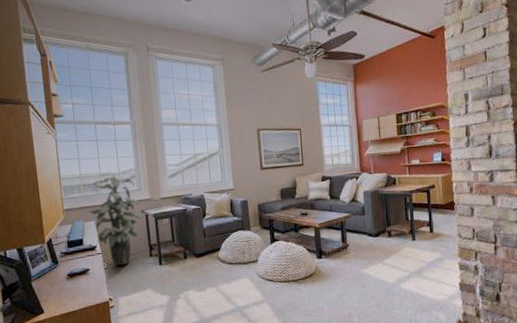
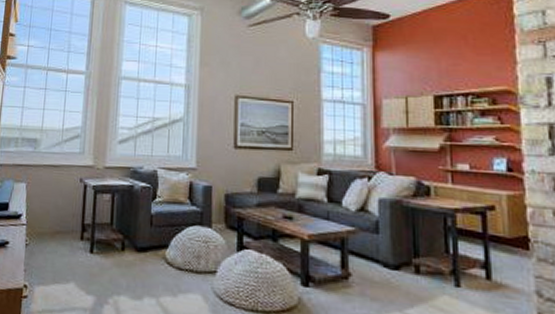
indoor plant: present [89,172,141,266] -> none [22,127,81,246]

